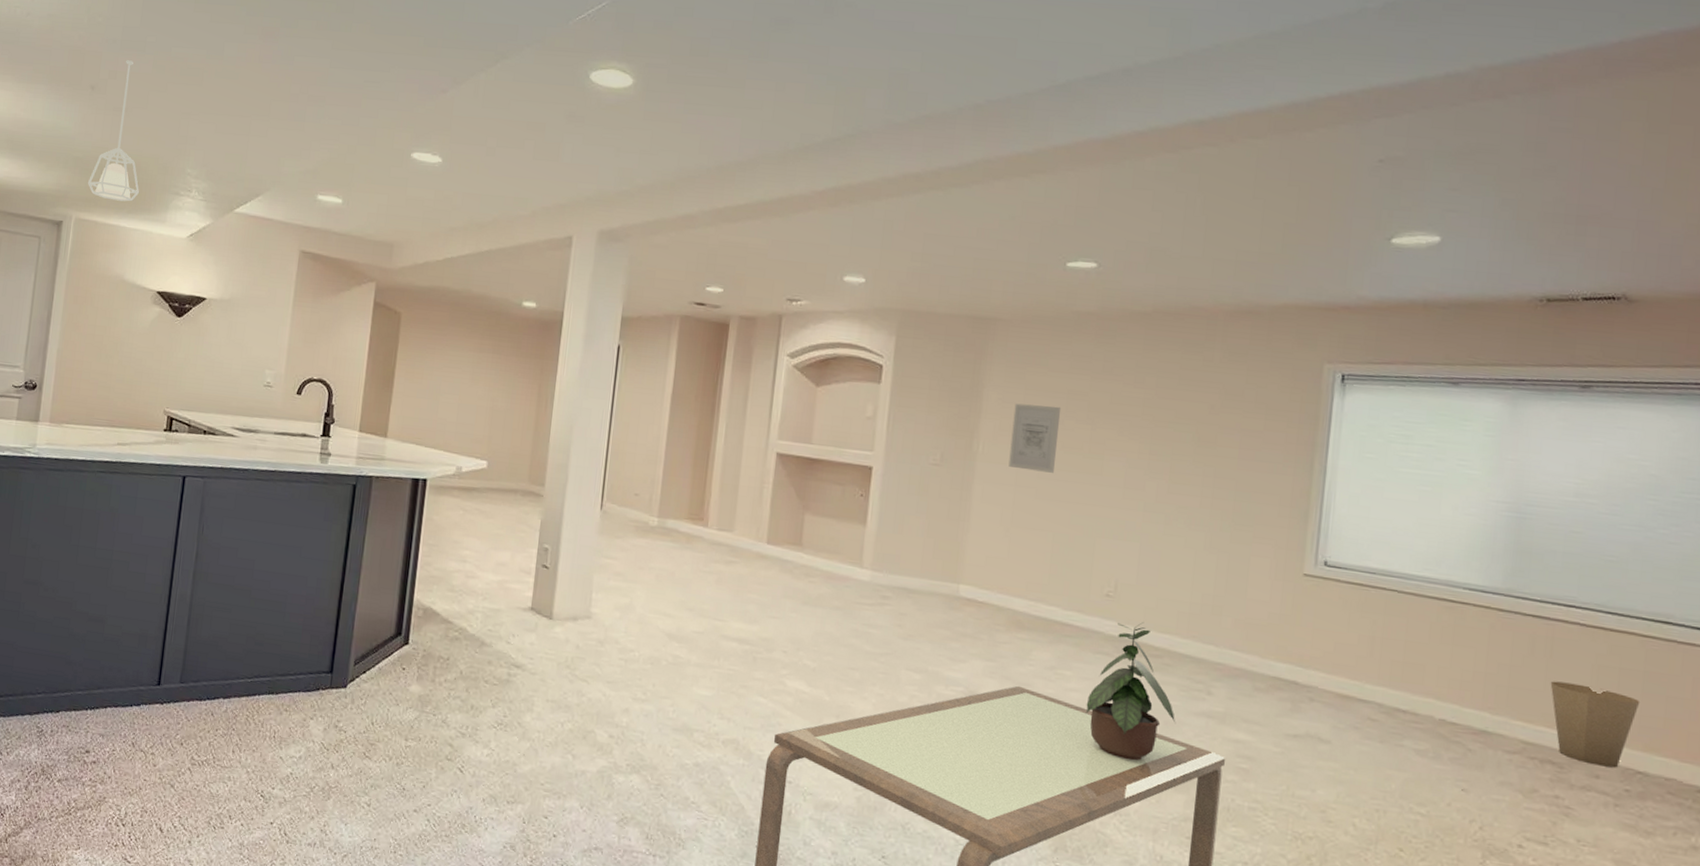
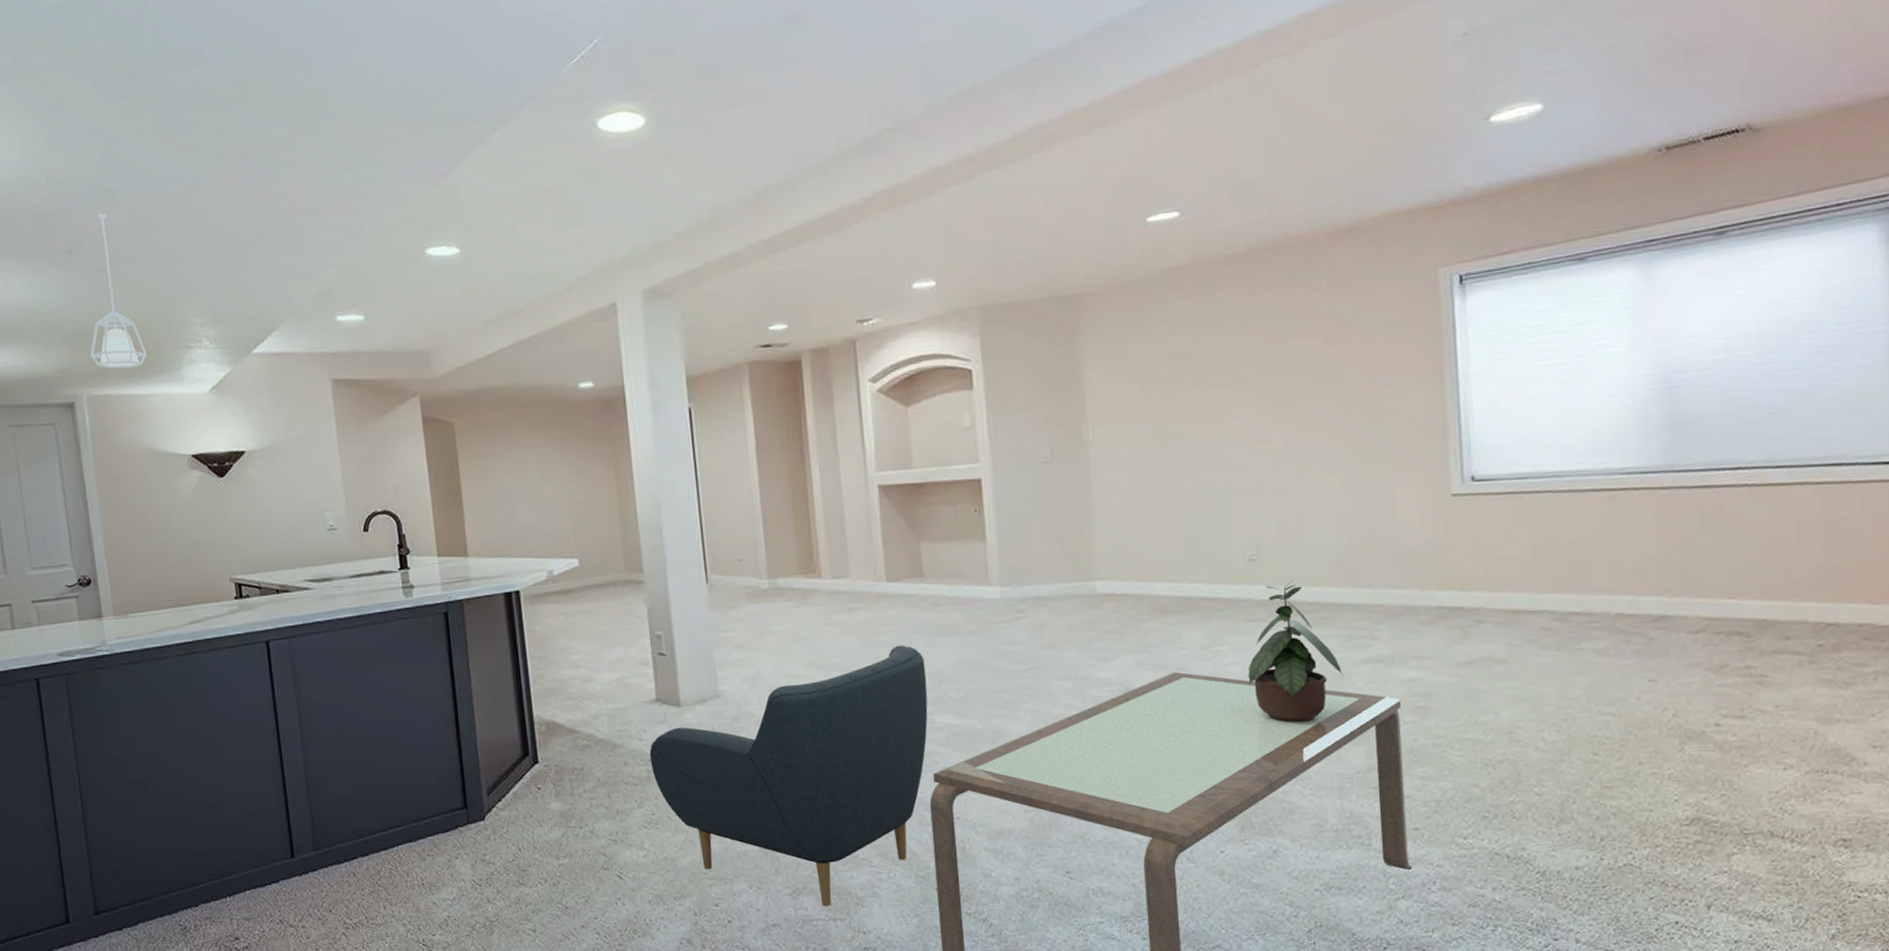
armchair: none [512,605,788,842] -> present [649,645,928,907]
wall art: present [1008,403,1062,473] -> none [1118,373,1172,449]
trash can: present [1550,681,1641,768] -> none [1725,547,1822,627]

